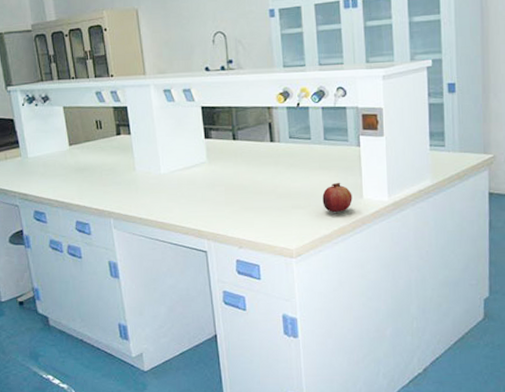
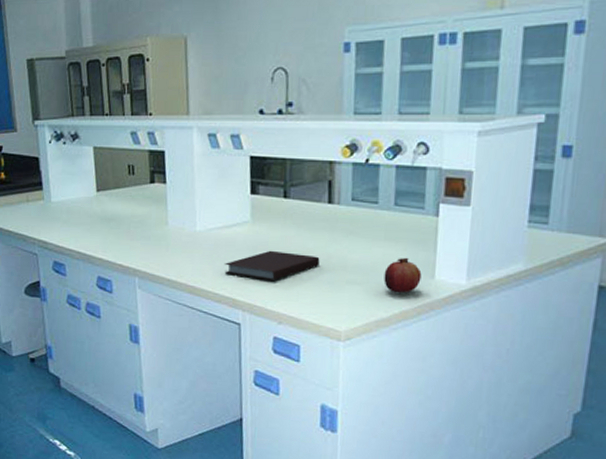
notebook: none [188,185,269,211] -> present [224,250,320,280]

